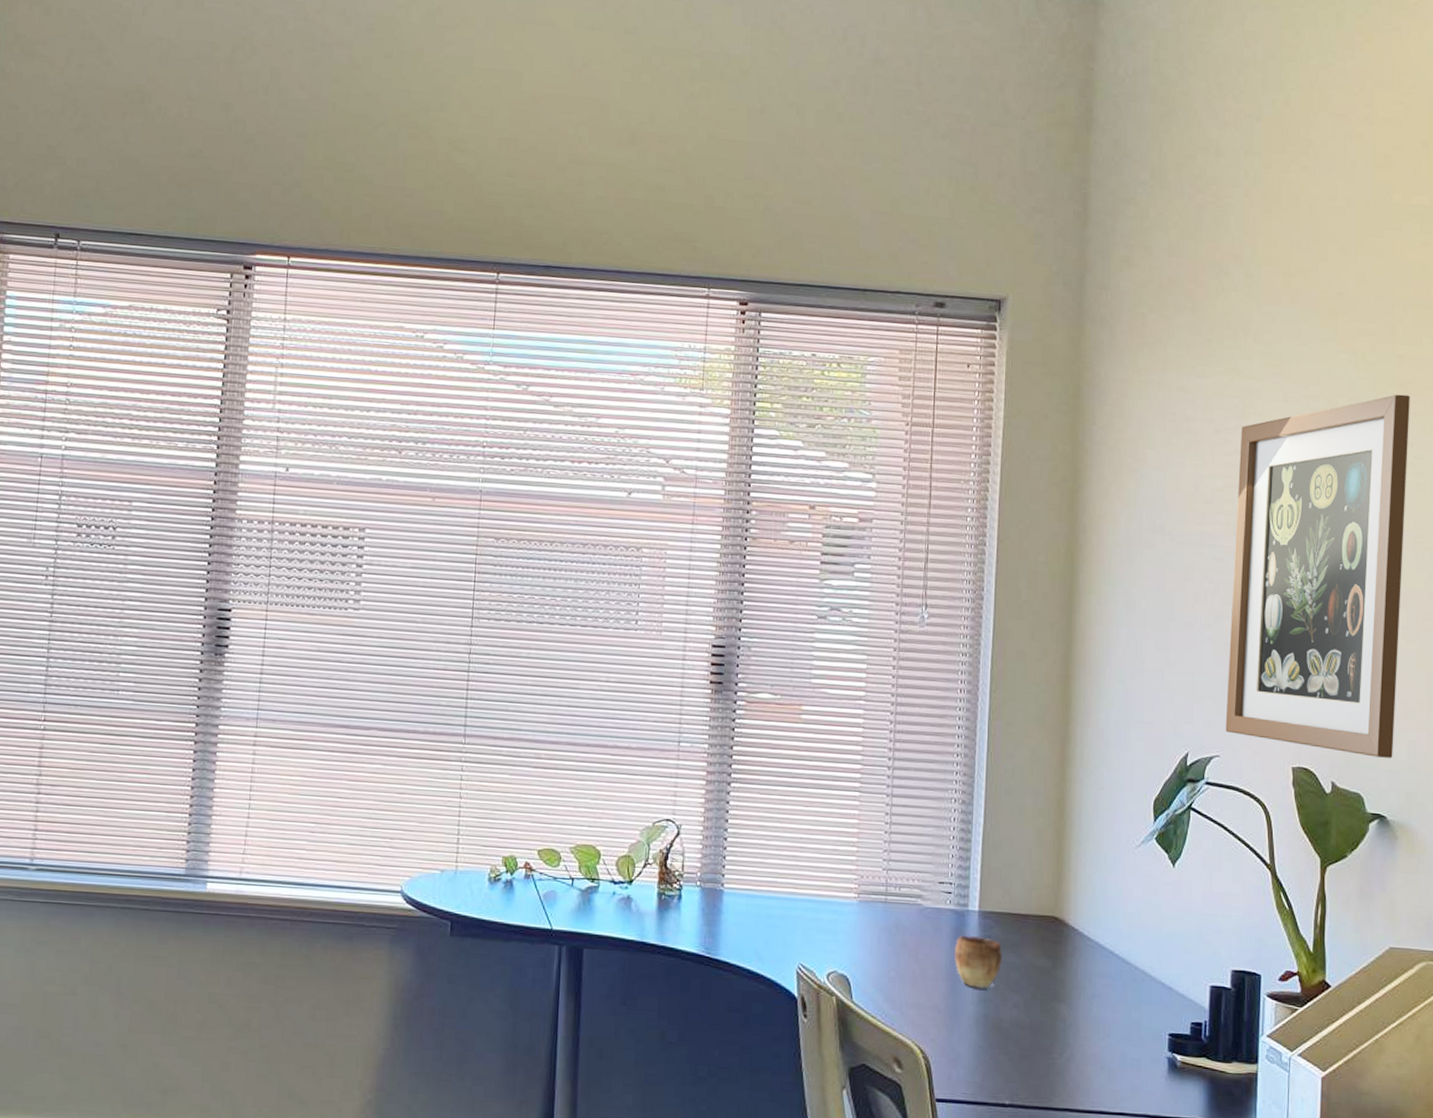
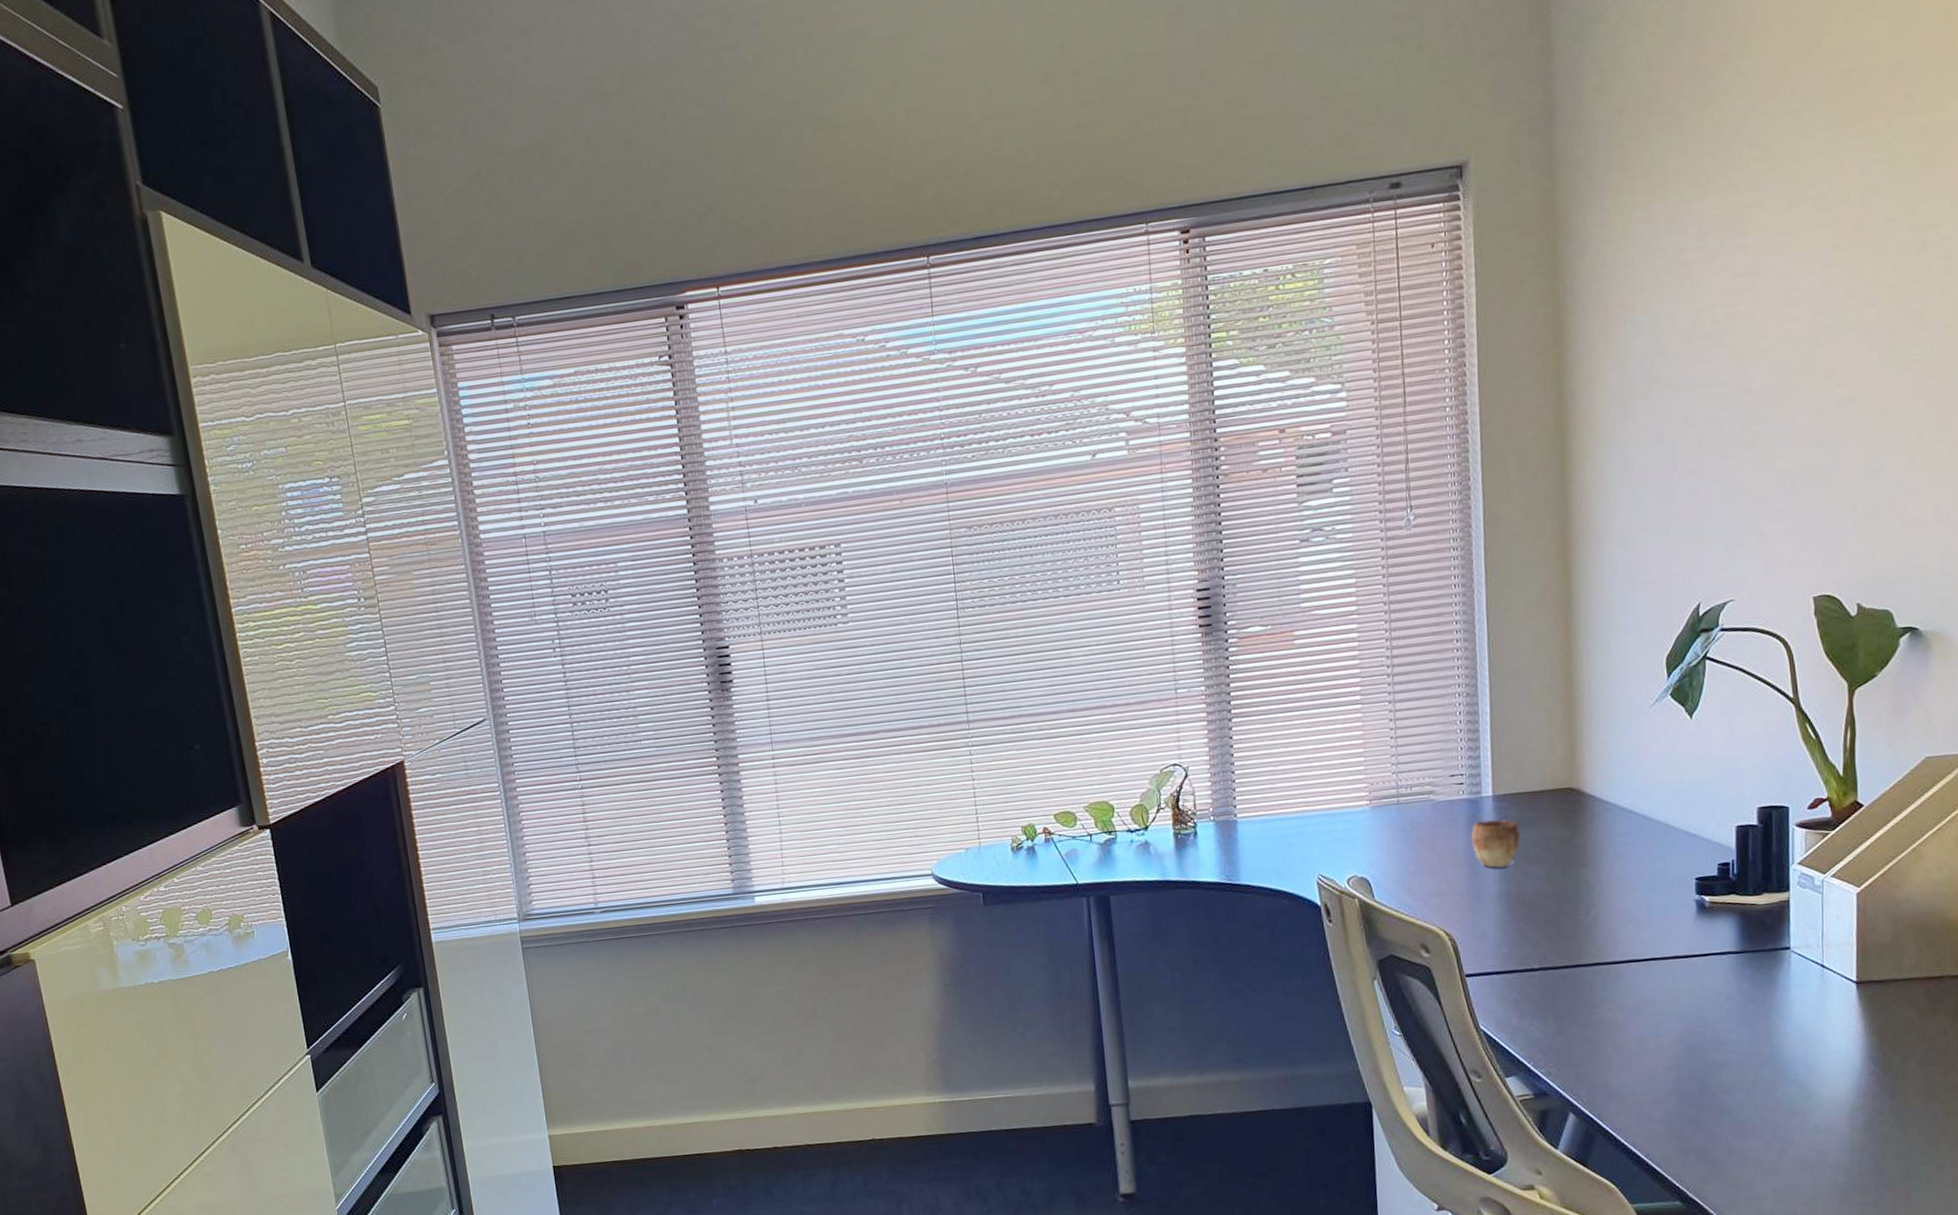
wall art: present [1225,394,1410,758] -> none [1738,169,1935,575]

